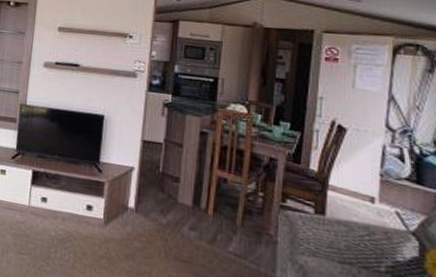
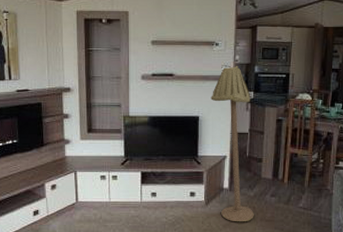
floor lamp: none [119,62,168,258] -> present [211,65,254,222]

